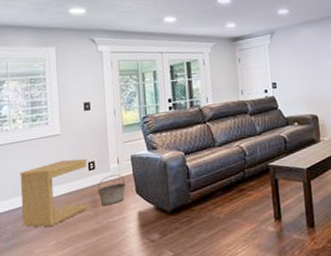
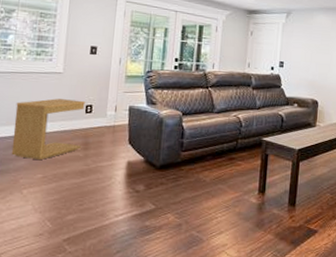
basket: present [97,174,127,207] -> none [90,121,121,151]

